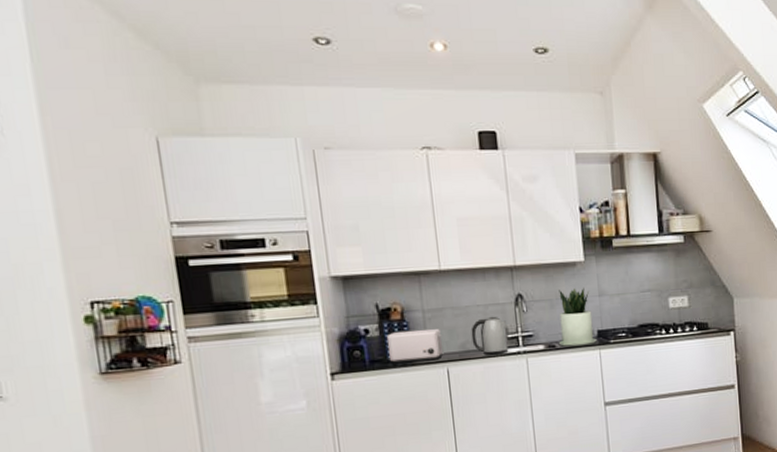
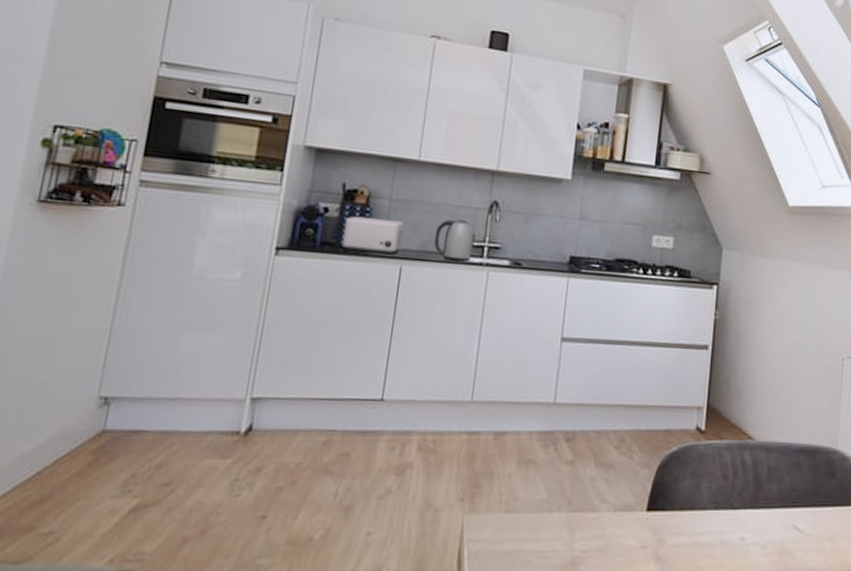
planter: present [558,287,597,348] -> none [525,205,569,271]

